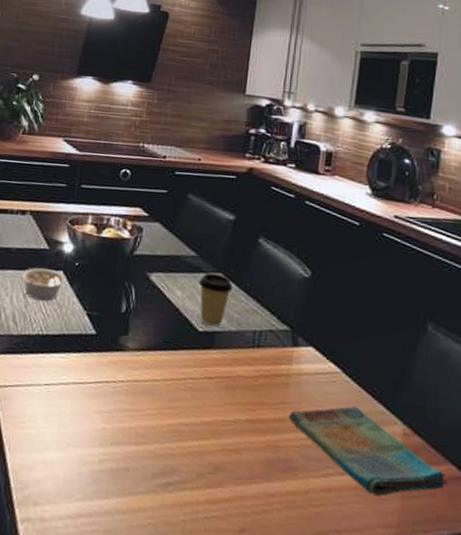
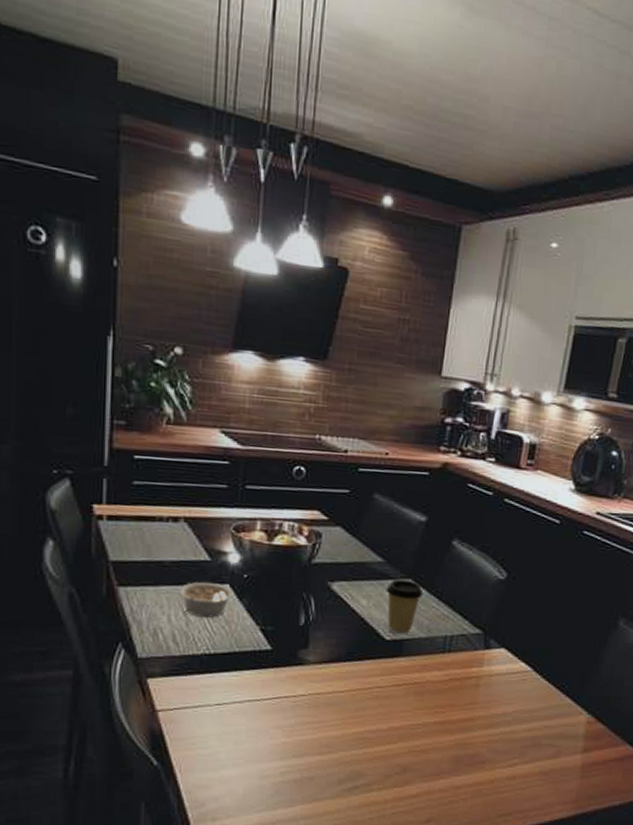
dish towel: present [288,406,447,497] -> none [477,701,623,779]

